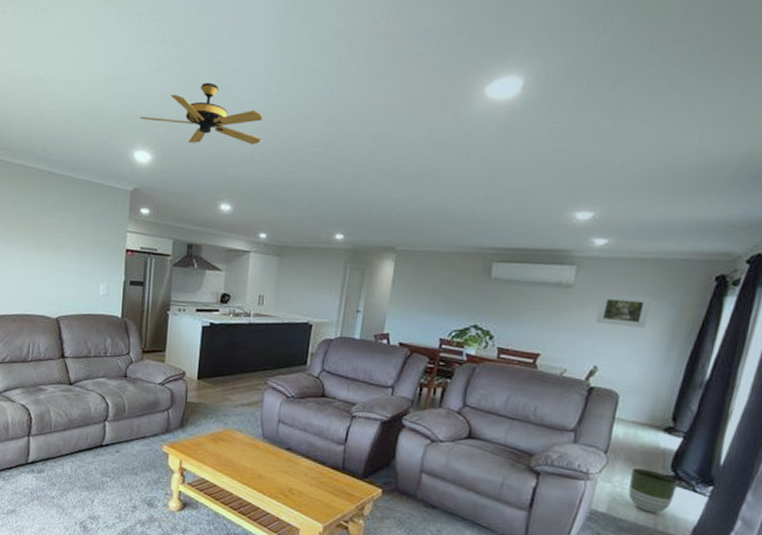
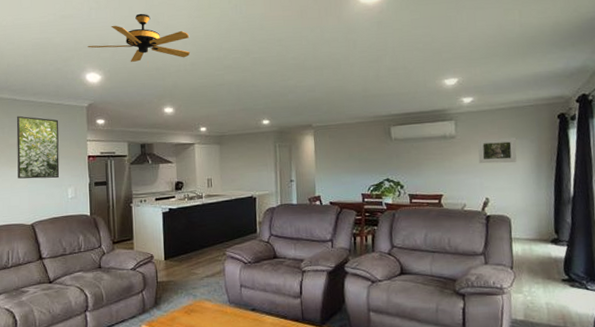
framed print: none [46,192,98,271] -> present [16,115,60,179]
planter: present [628,468,679,513] -> none [535,277,574,313]

